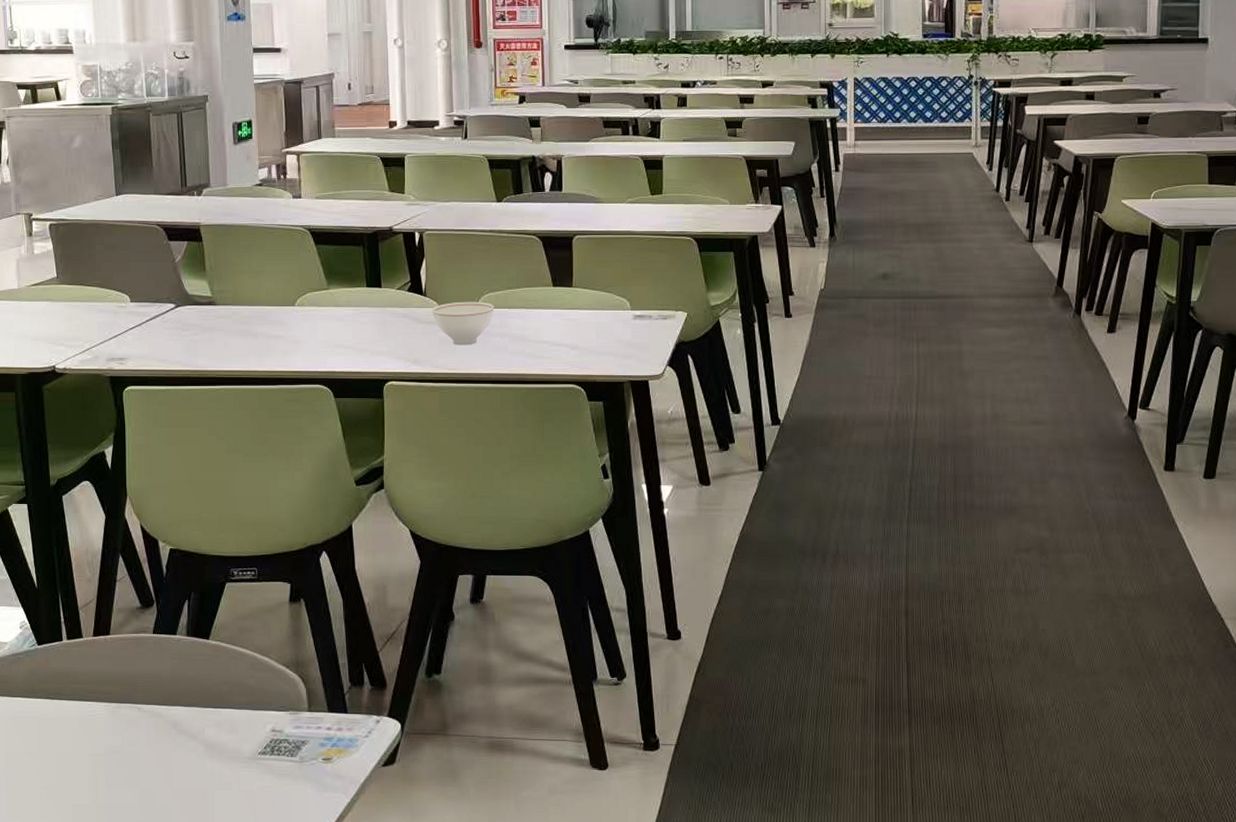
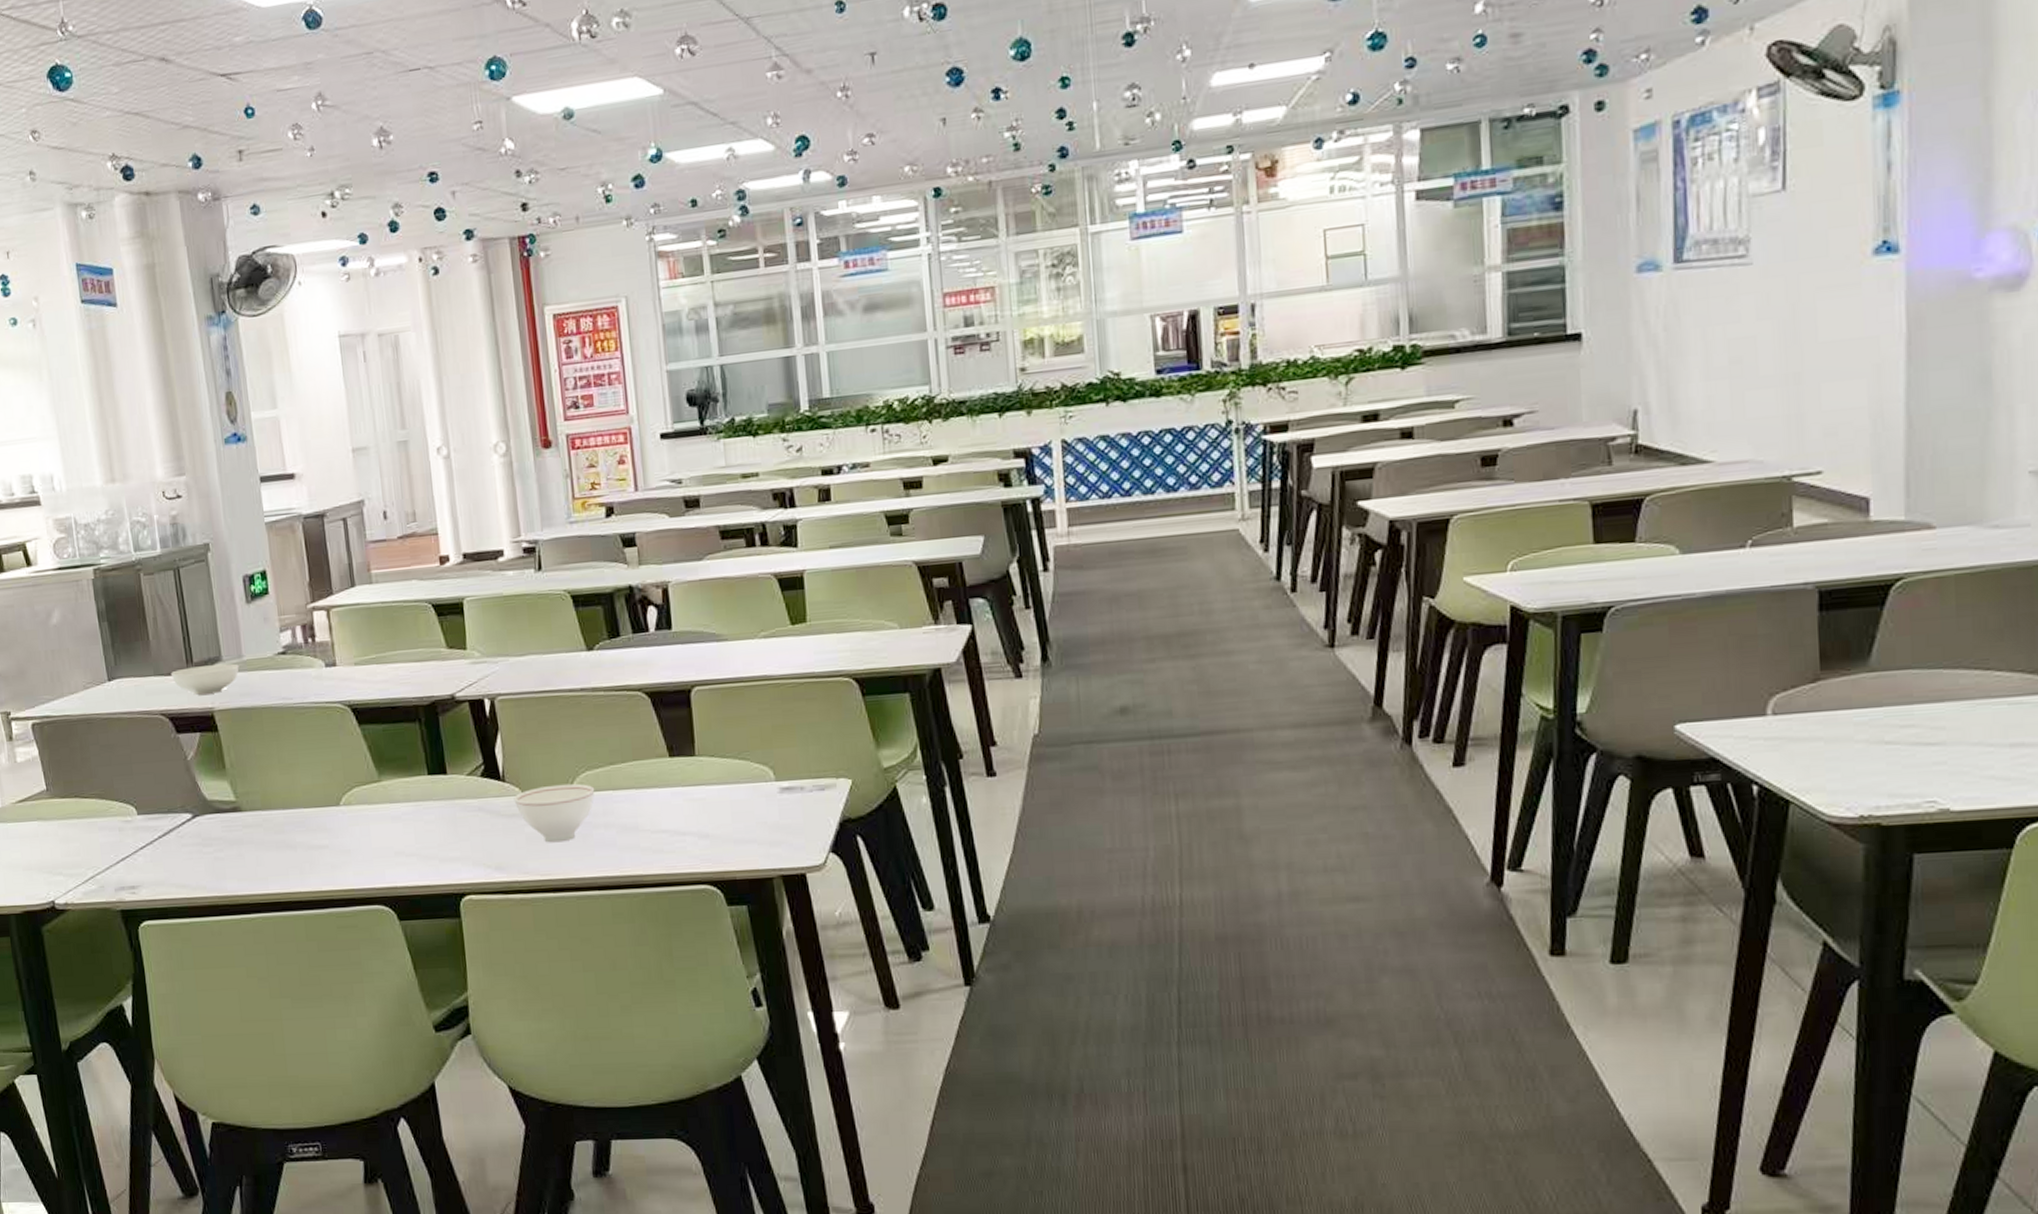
bowl: none [167,190,224,212] -> present [170,663,239,695]

